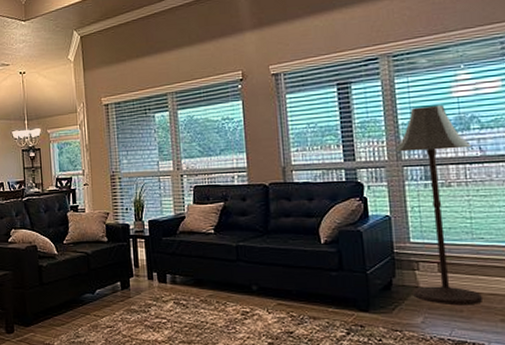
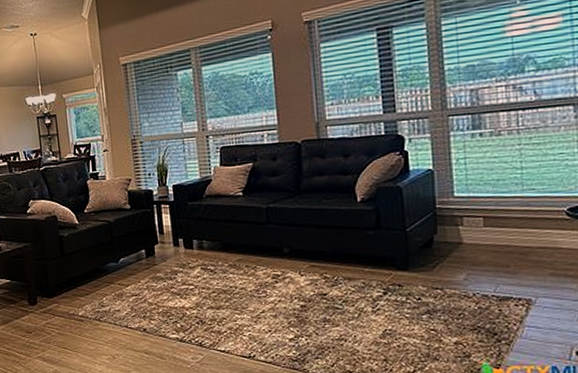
floor lamp: present [394,104,482,306] -> none [439,46,531,261]

